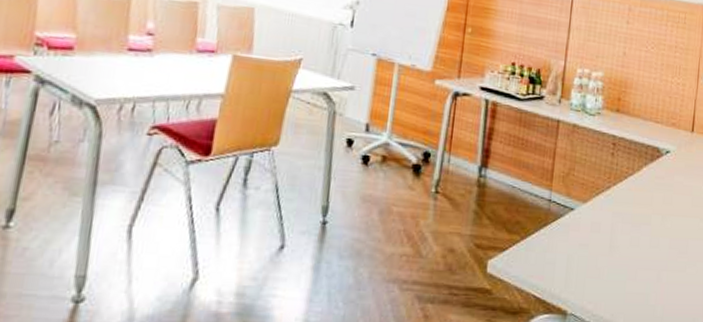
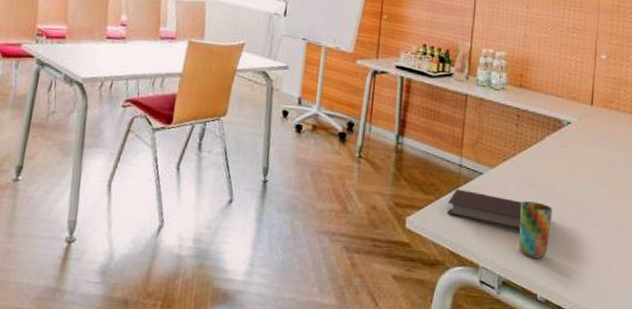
notebook: none [533,227,615,271] -> present [446,188,522,230]
cup: none [610,239,648,302] -> present [519,201,553,259]

